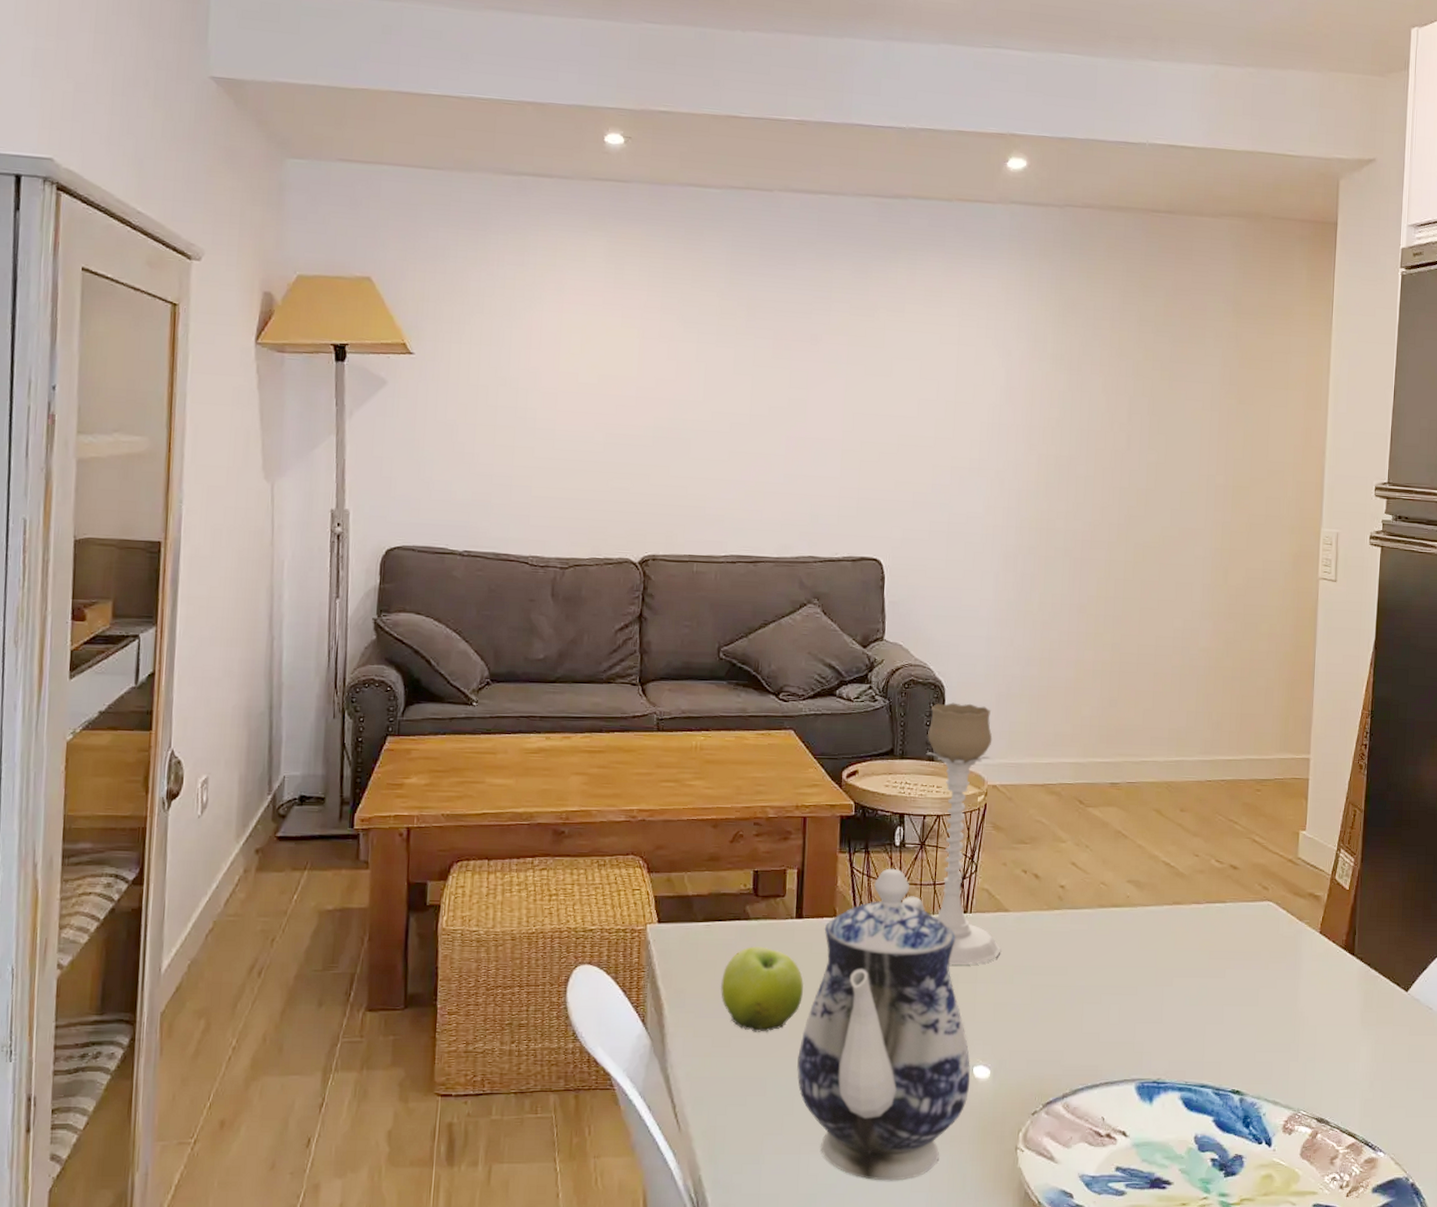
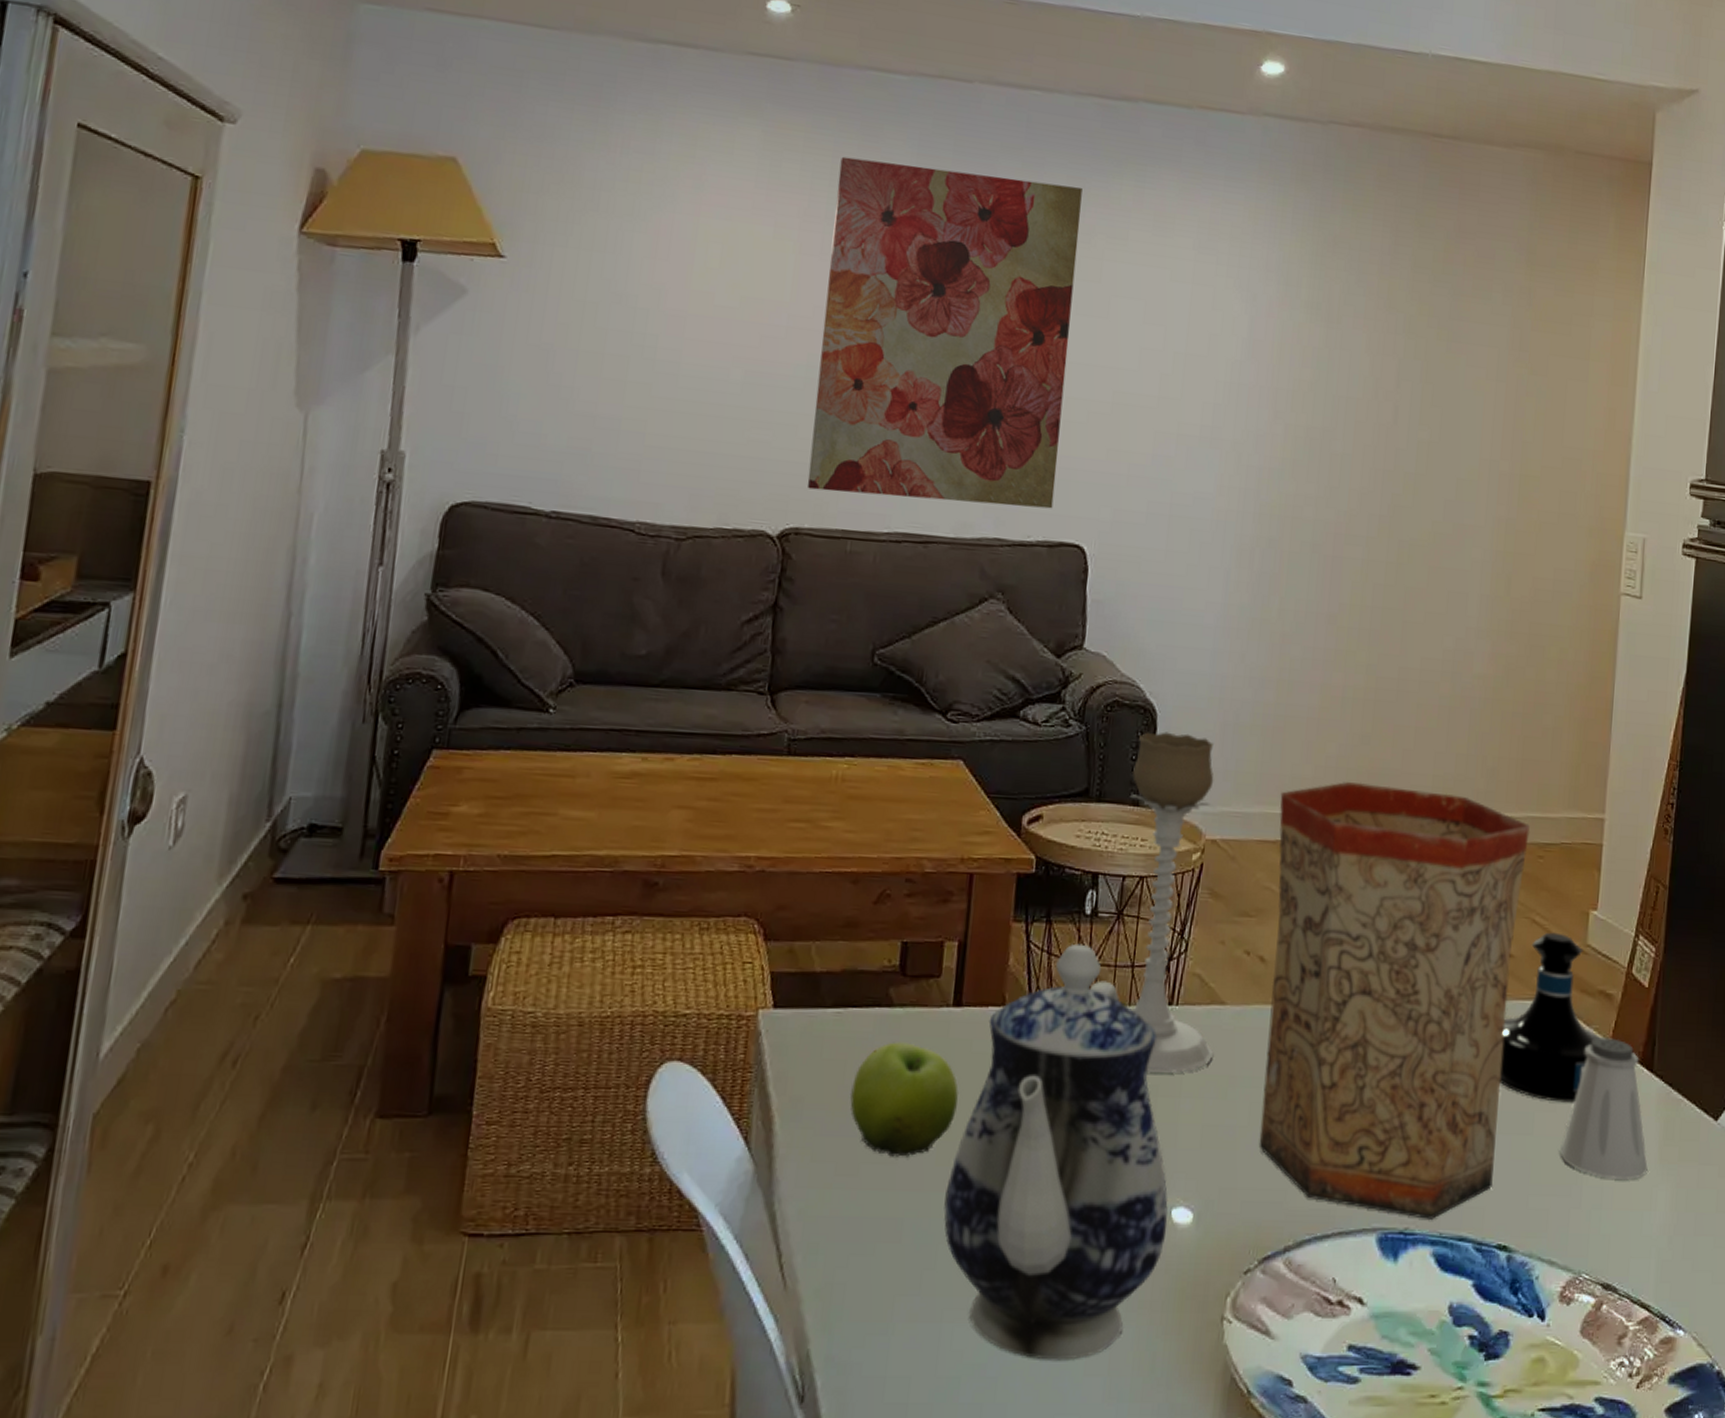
wall art: none [659,258,866,531] -> present [806,156,1082,509]
vase: none [1039,736,1249,1071] -> present [1258,782,1530,1219]
tequila bottle: none [1229,849,1311,981] -> present [1499,932,1601,1103]
saltshaker: none [1280,930,1352,1039] -> present [1560,1037,1648,1181]

